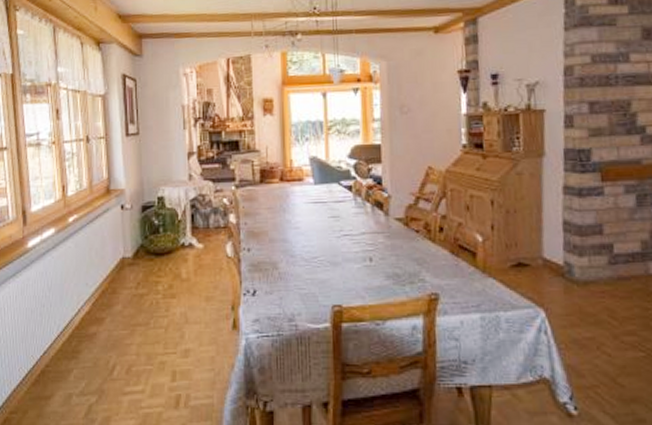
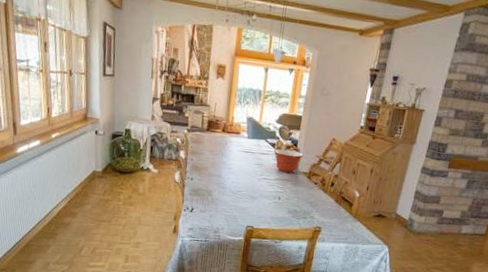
mixing bowl: none [352,191,392,222] -> present [274,149,303,173]

